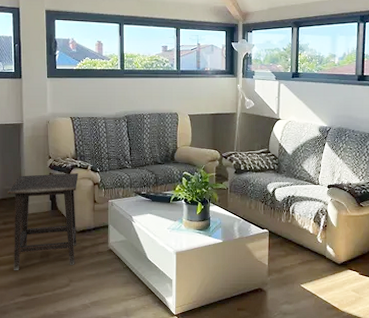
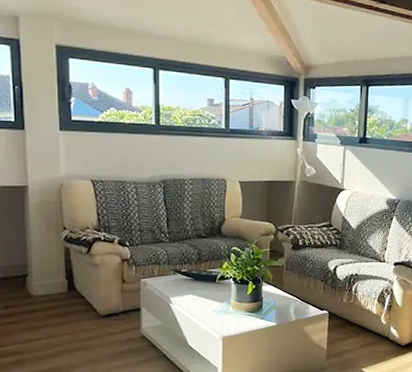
side table: present [8,173,78,270] -> none [9,247,102,363]

